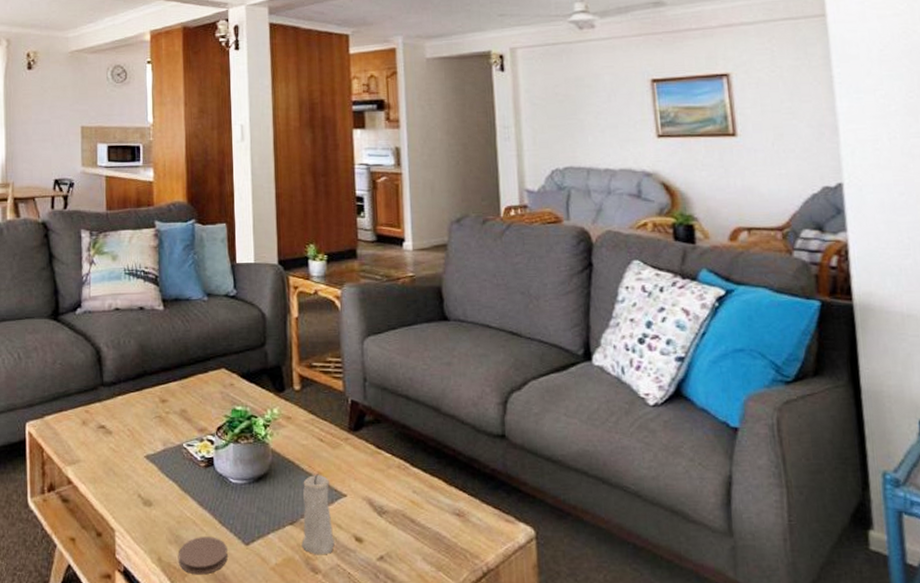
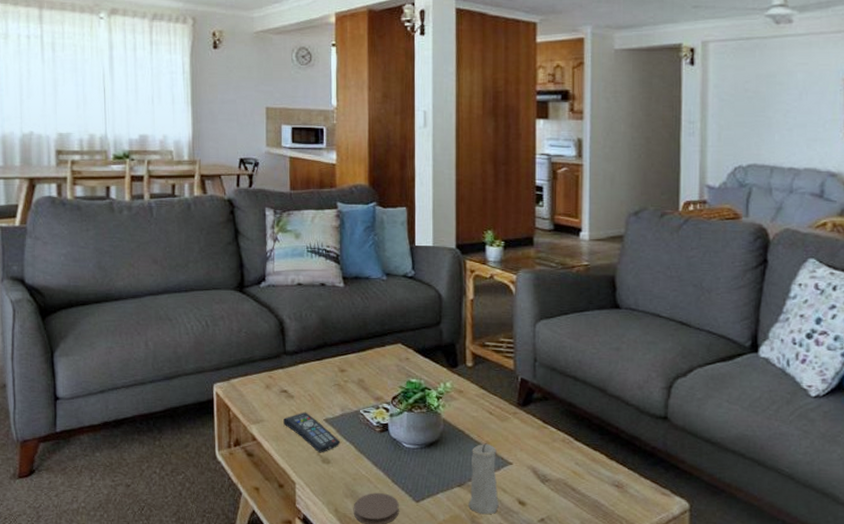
remote control: none [101,449,163,495] -> present [283,412,341,453]

